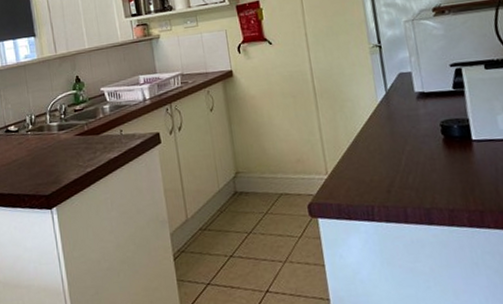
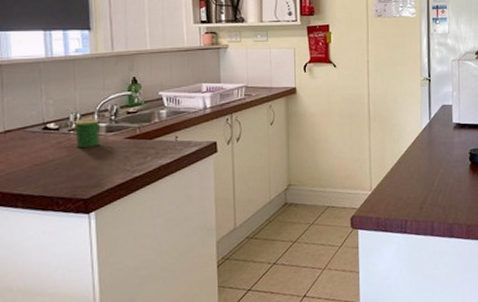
mug: none [30,118,54,147] -> present [74,118,101,148]

